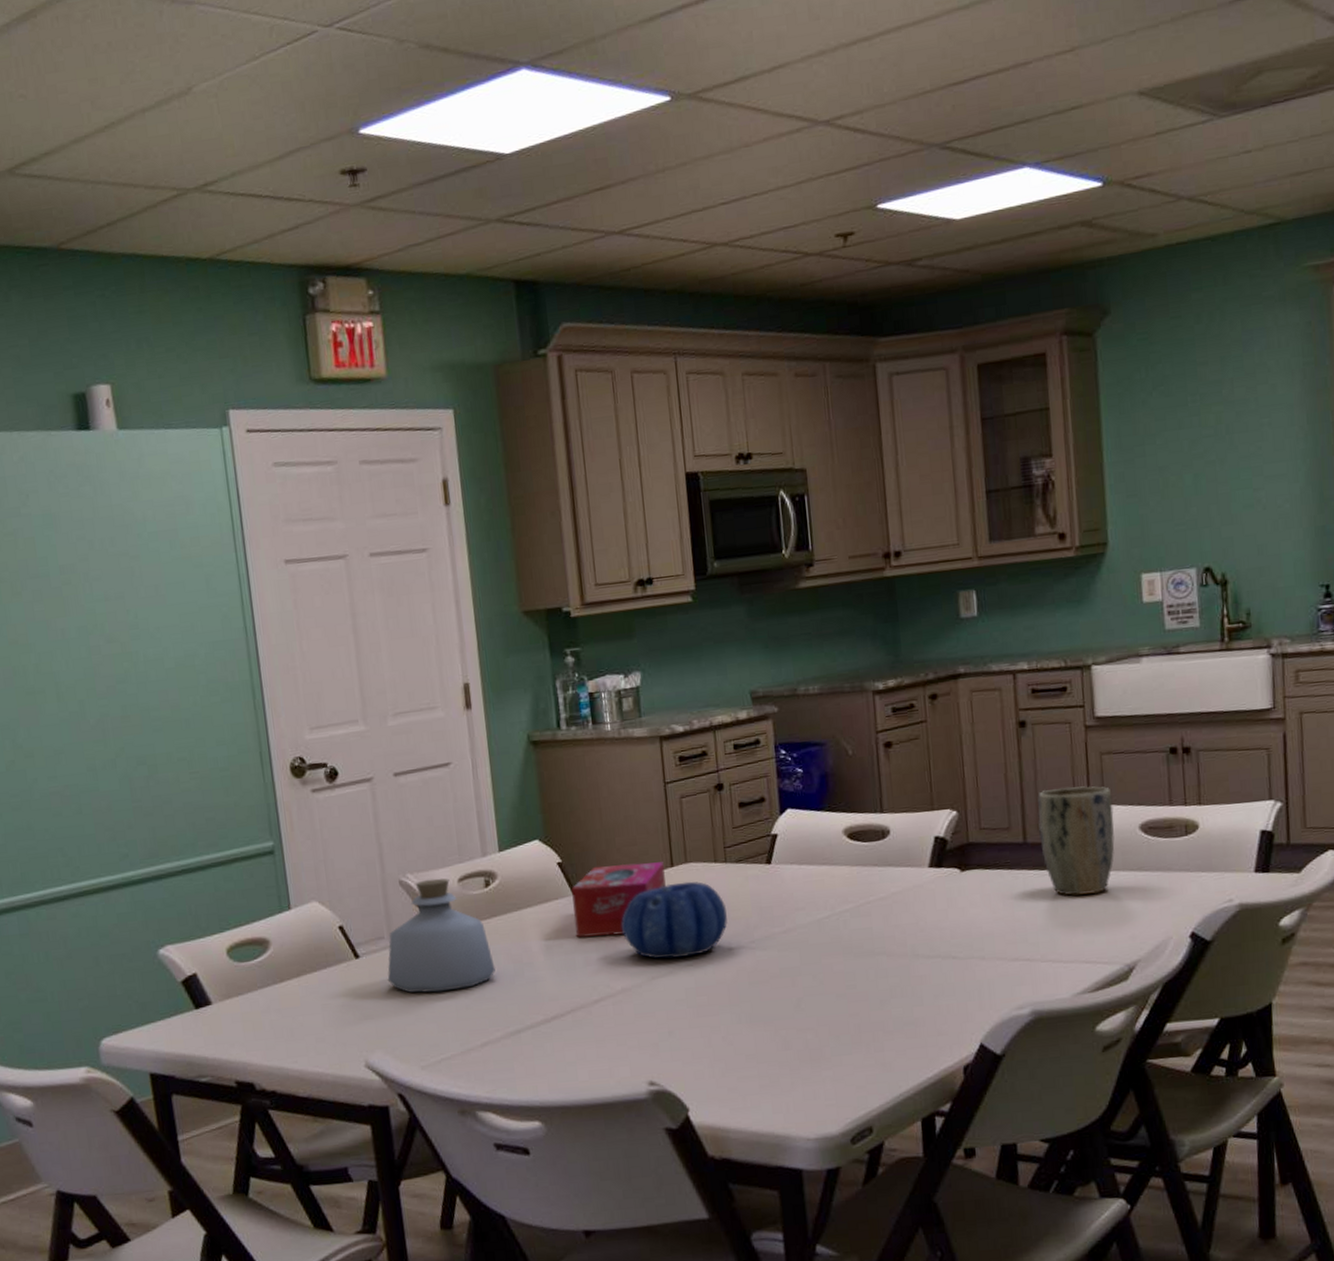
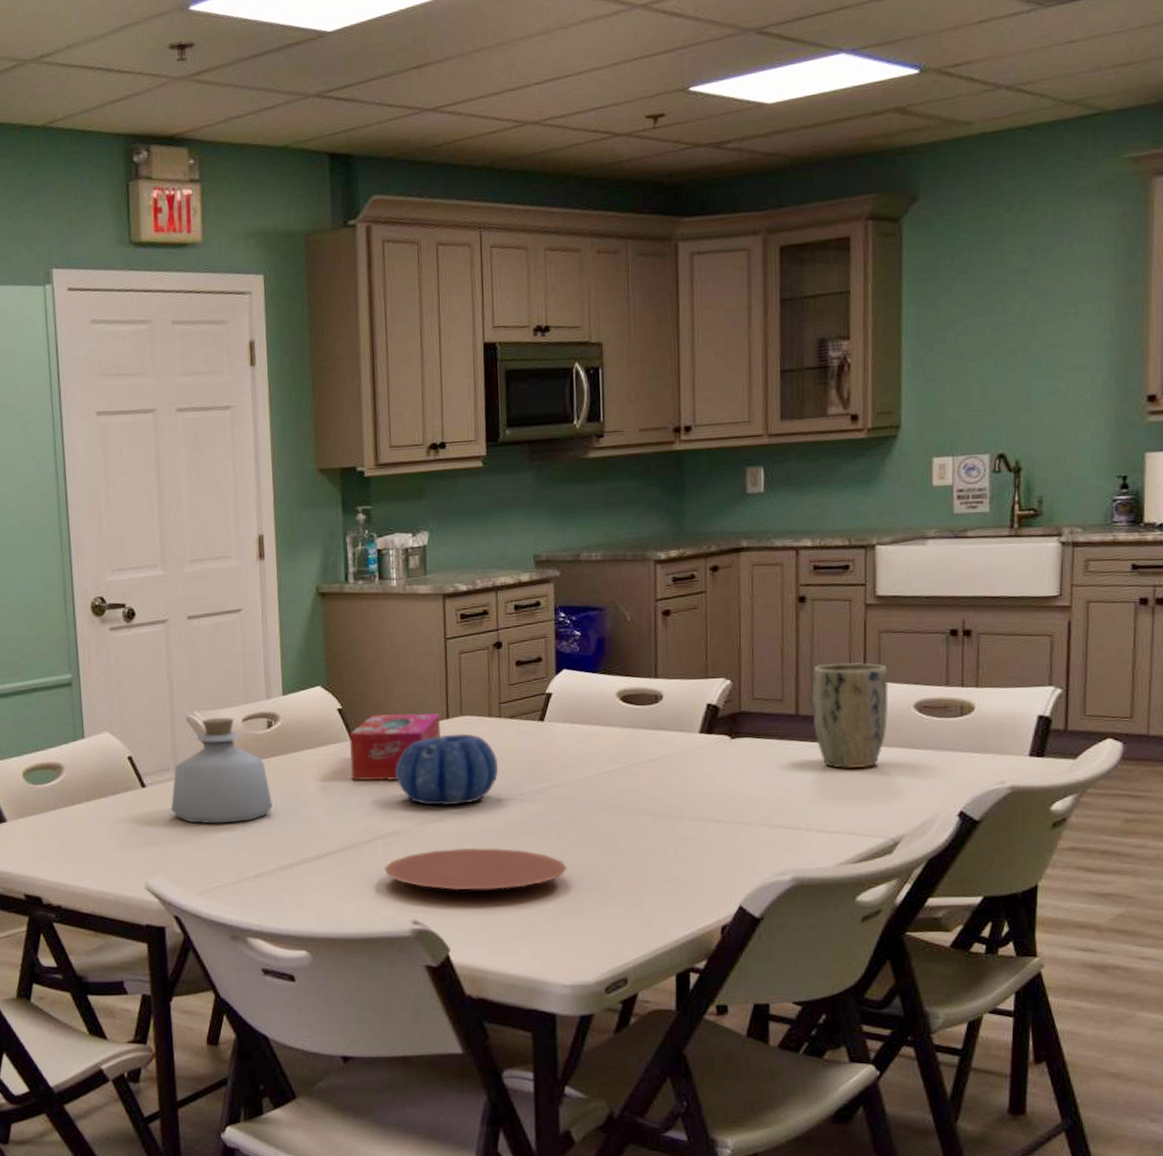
plate: none [615,999,804,1047] -> present [383,847,567,891]

